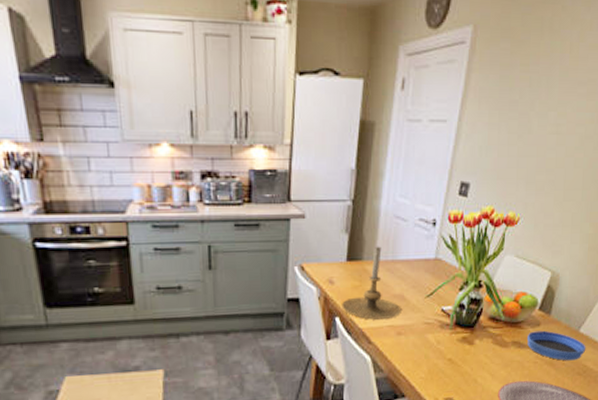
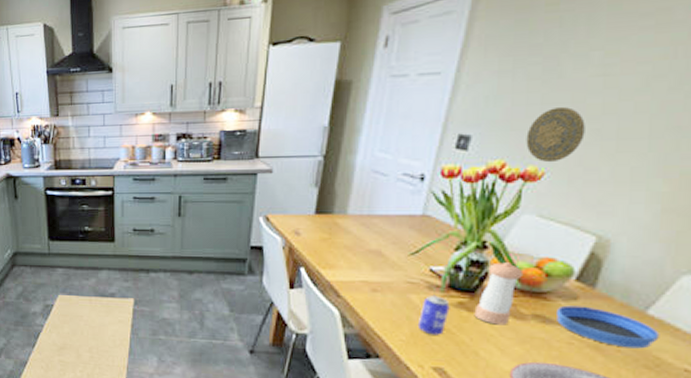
candle holder: present [342,246,402,321] -> none [308,200,378,275]
beer can: none [433,332,457,370] -> present [417,295,450,335]
pepper shaker: none [473,298,507,354] -> present [474,262,524,325]
decorative plate: none [507,160,545,209] -> present [526,107,585,163]

